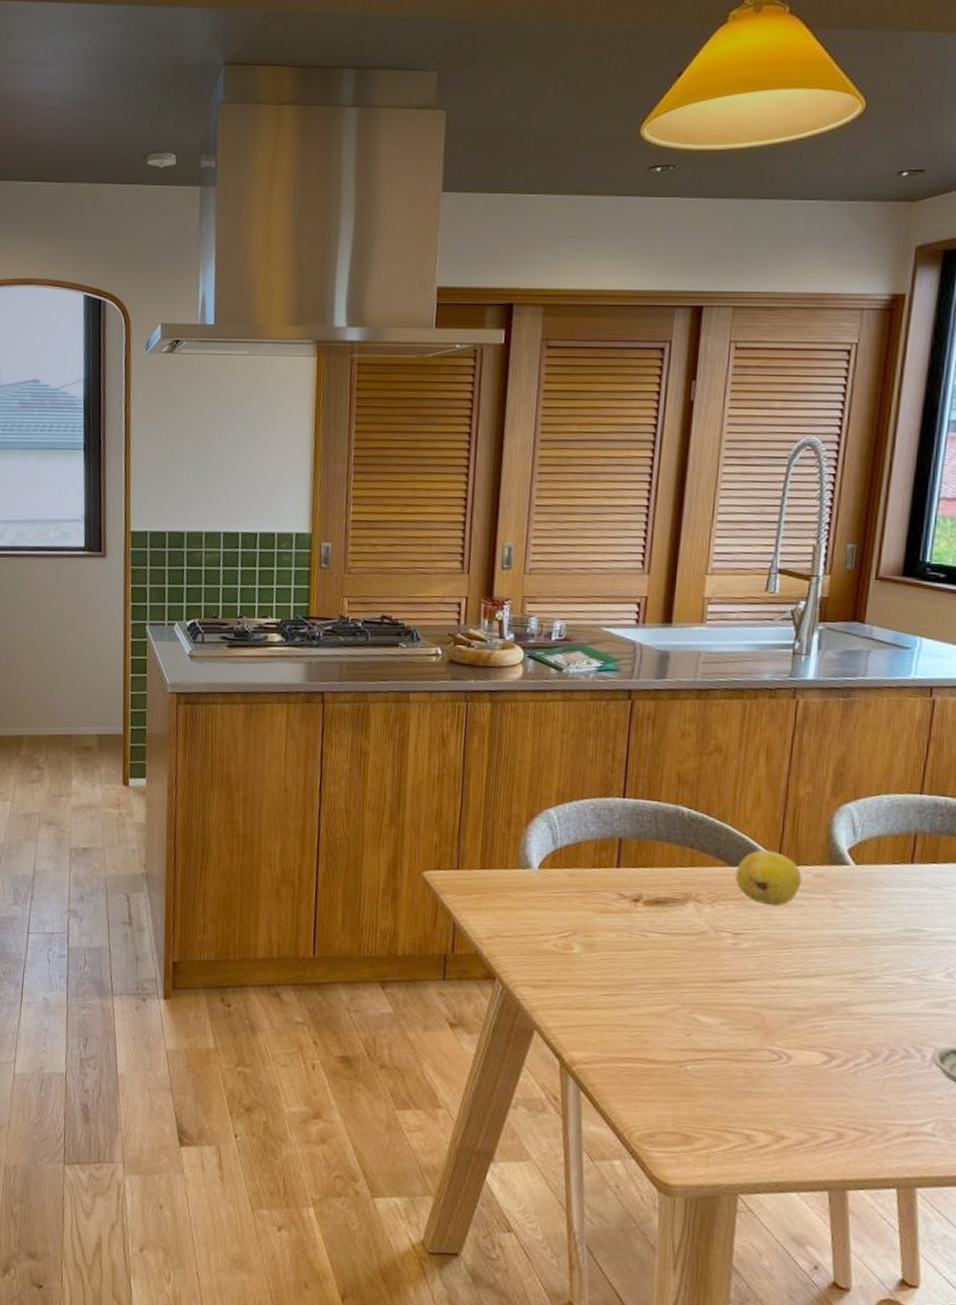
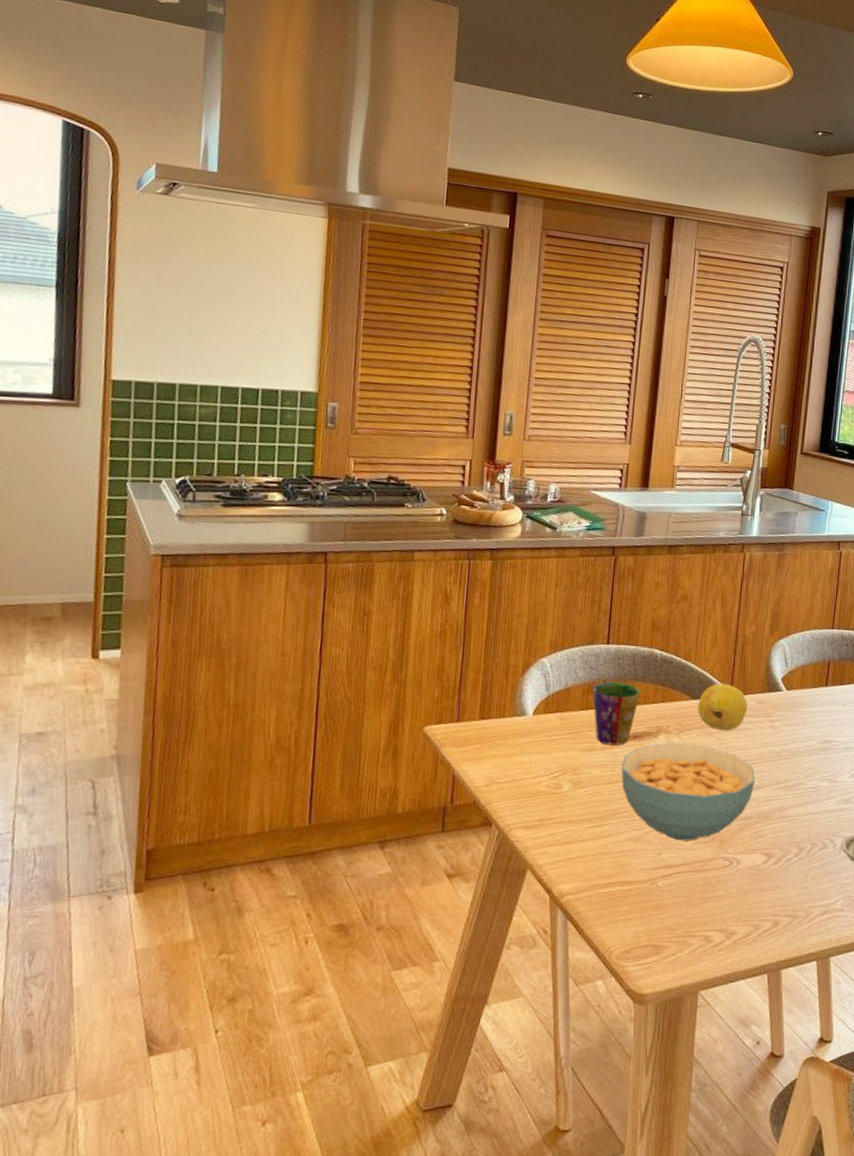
cup: none [606,839,665,911] -> present [592,681,641,746]
cereal bowl: none [641,912,811,1026] -> present [621,742,755,841]

